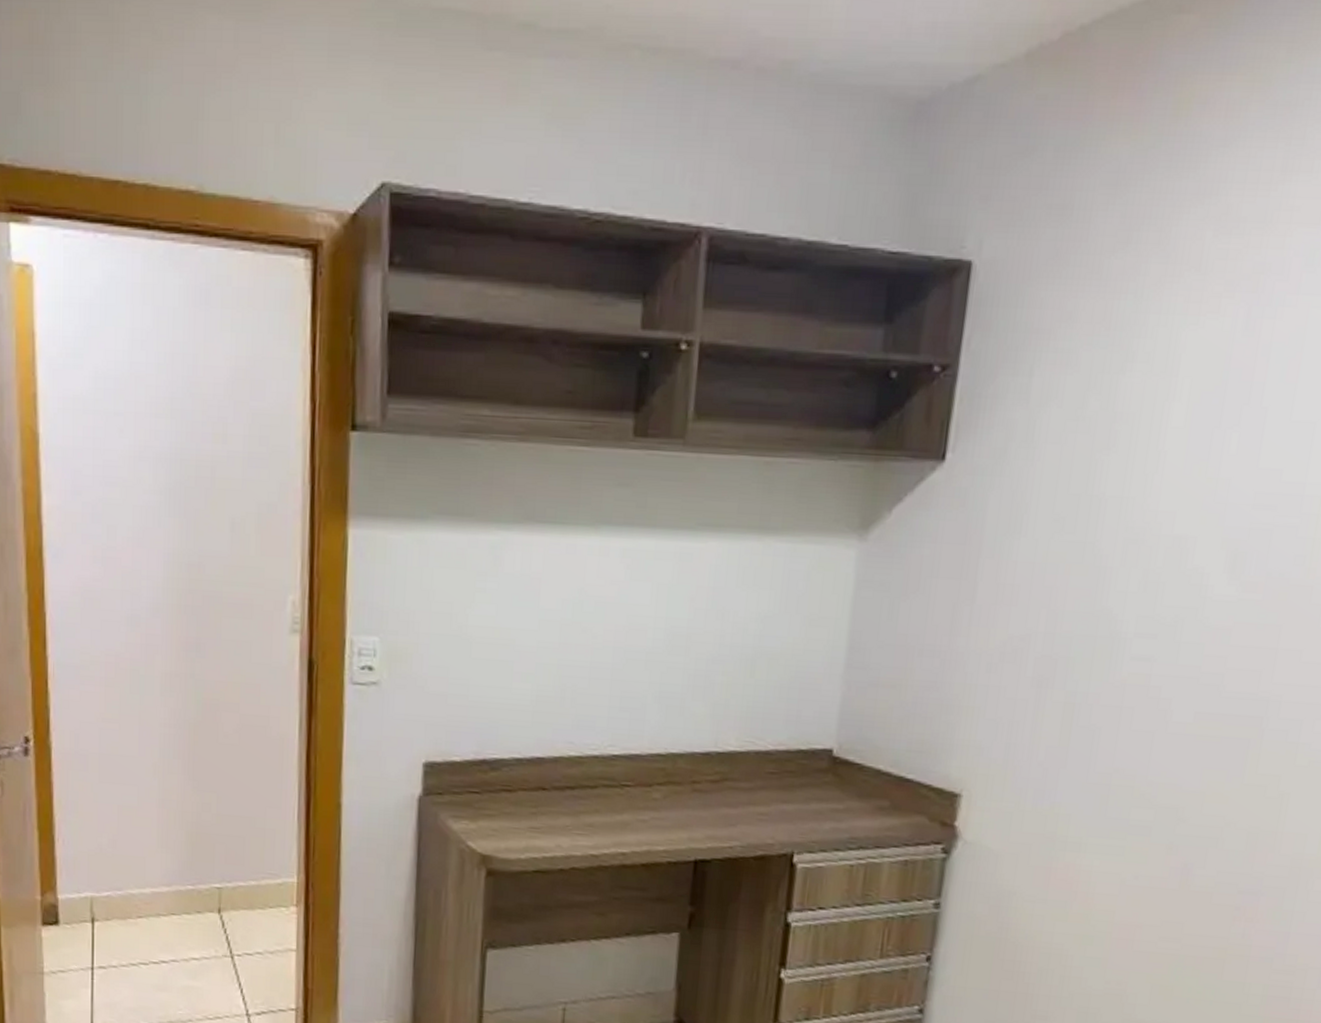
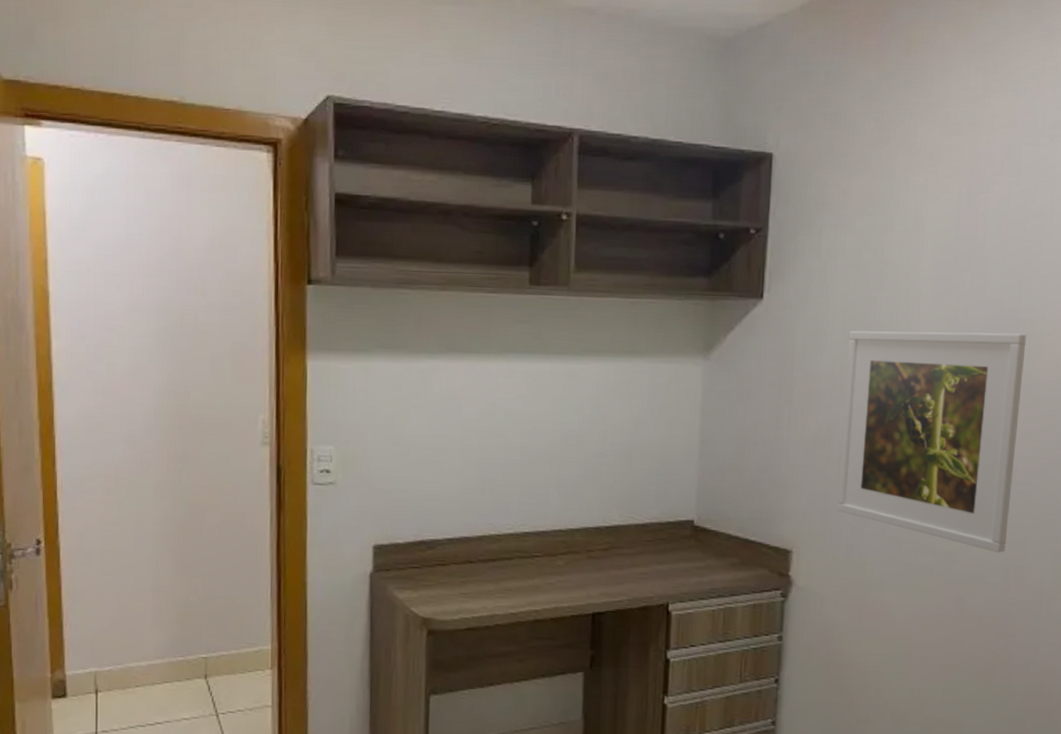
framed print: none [1025,506,1313,811] -> present [837,330,1027,553]

